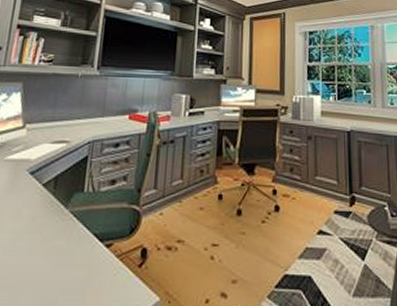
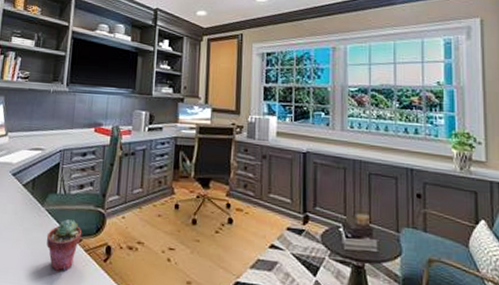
potted succulent: none [69,221,114,284] -> present [46,219,82,271]

